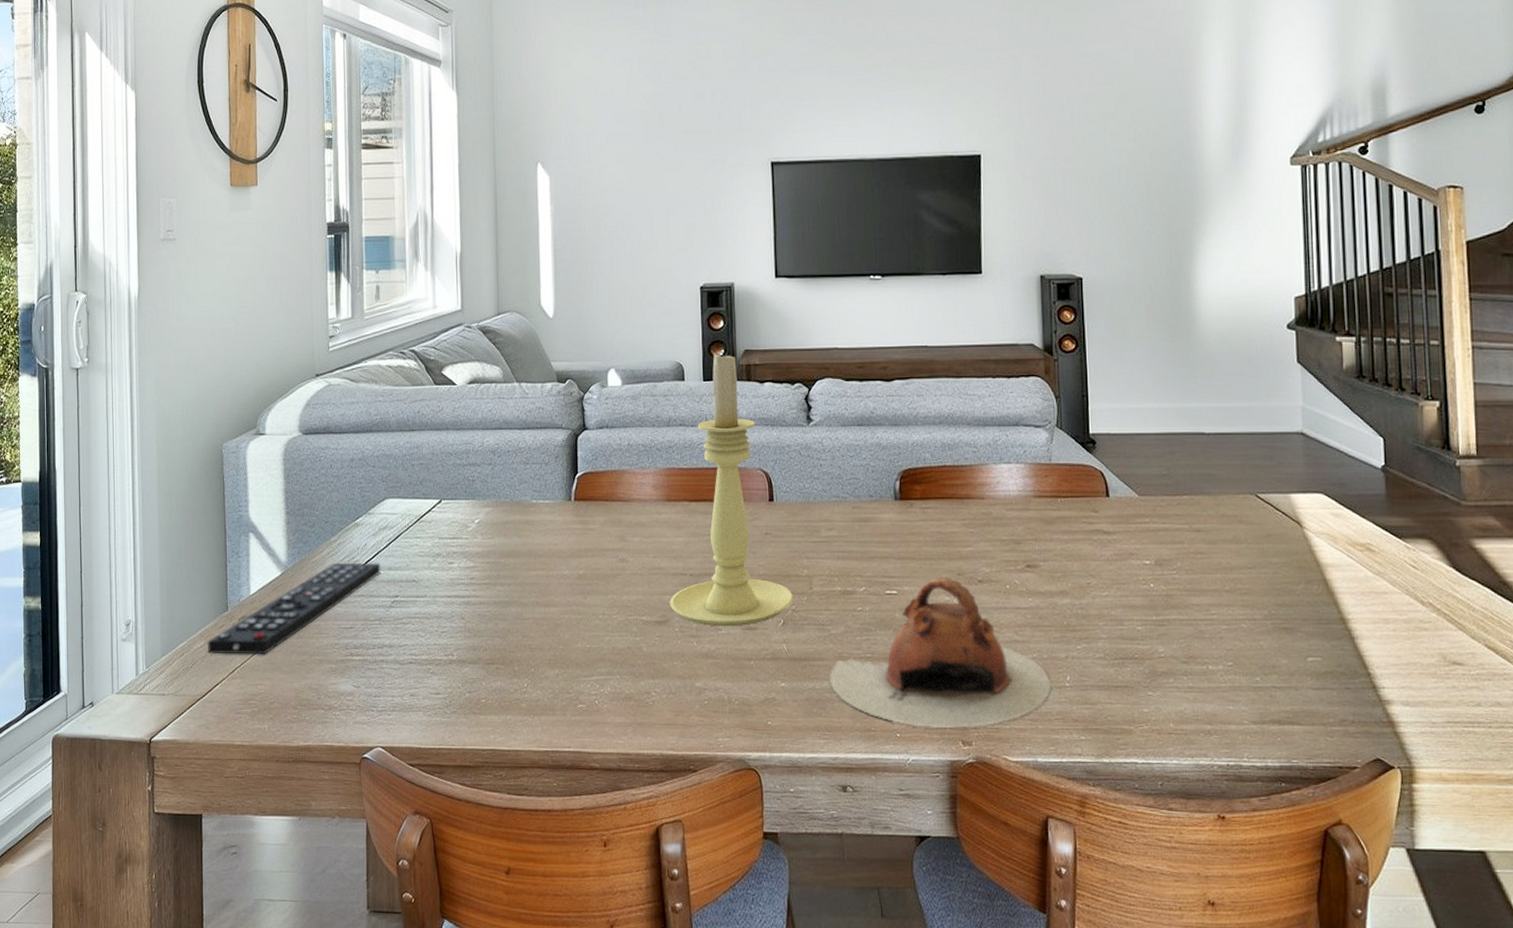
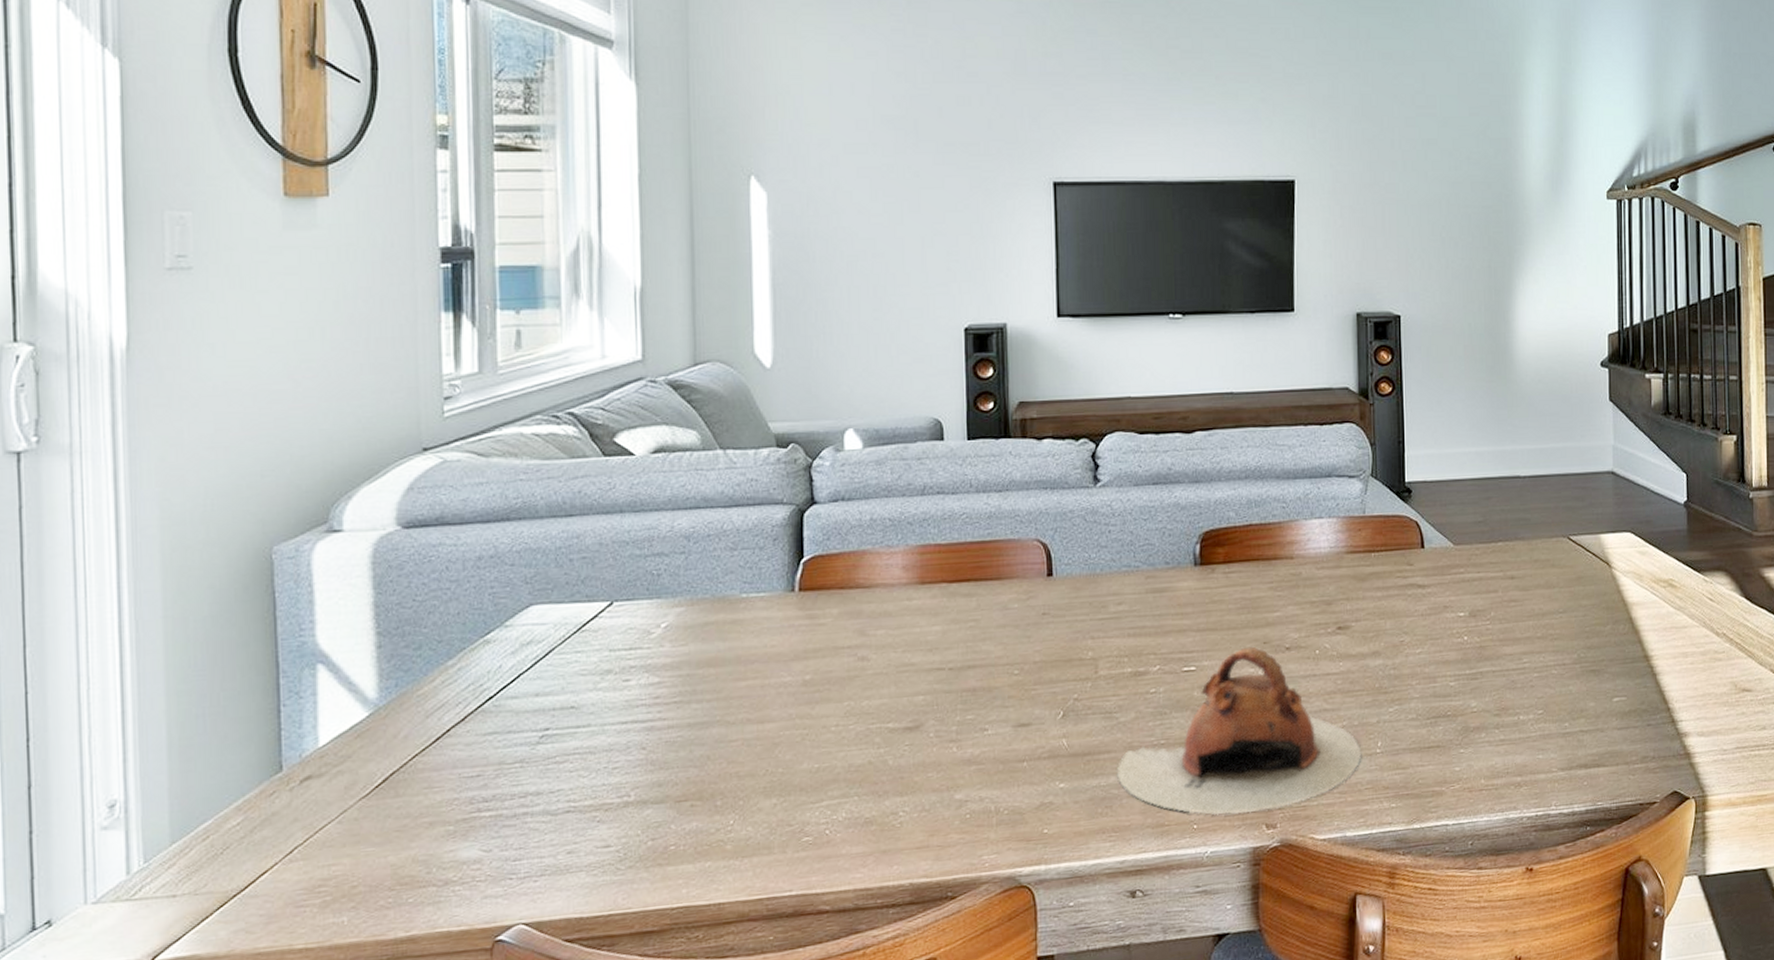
remote control: present [207,562,381,655] -> none [247,687,523,832]
candle holder: present [670,350,794,627] -> none [923,403,1077,727]

